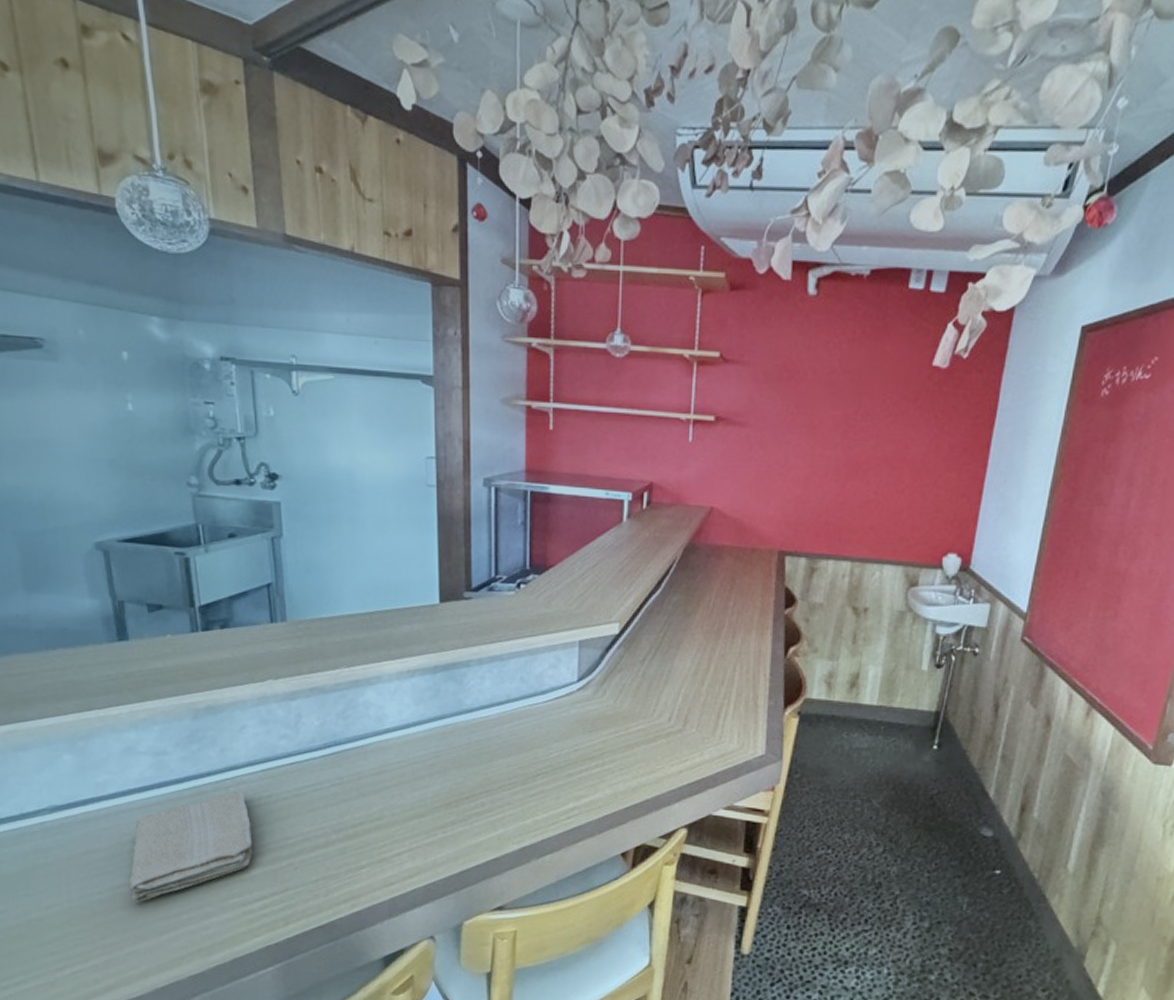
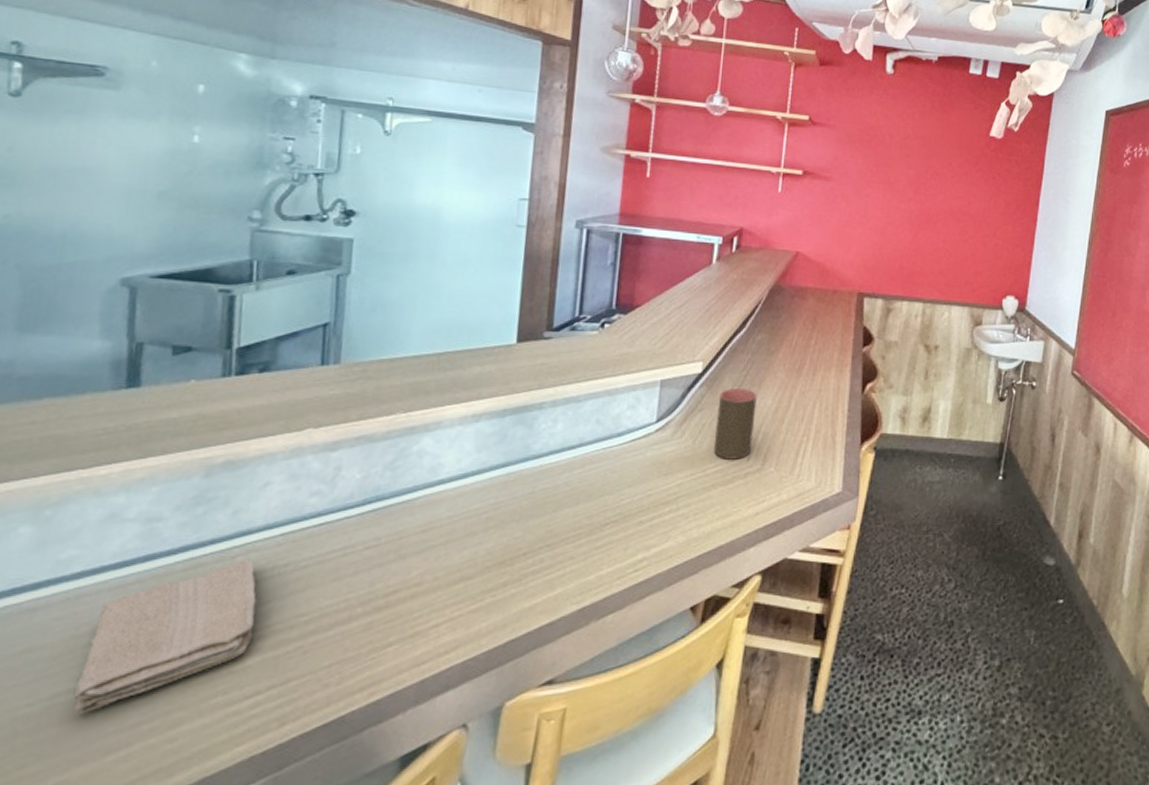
cup: none [634,650,676,720] -> present [713,388,757,460]

